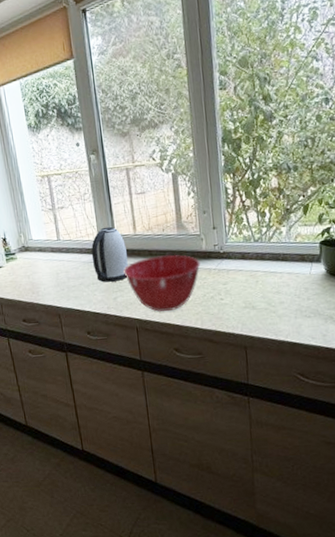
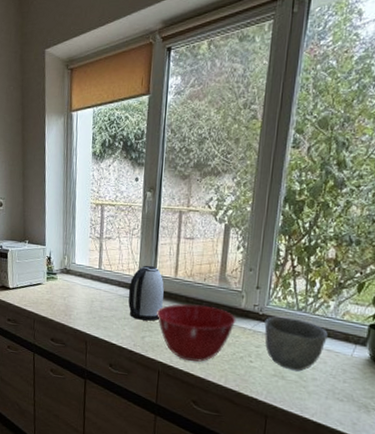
bowl: none [227,250,286,299] -> present [264,317,328,372]

